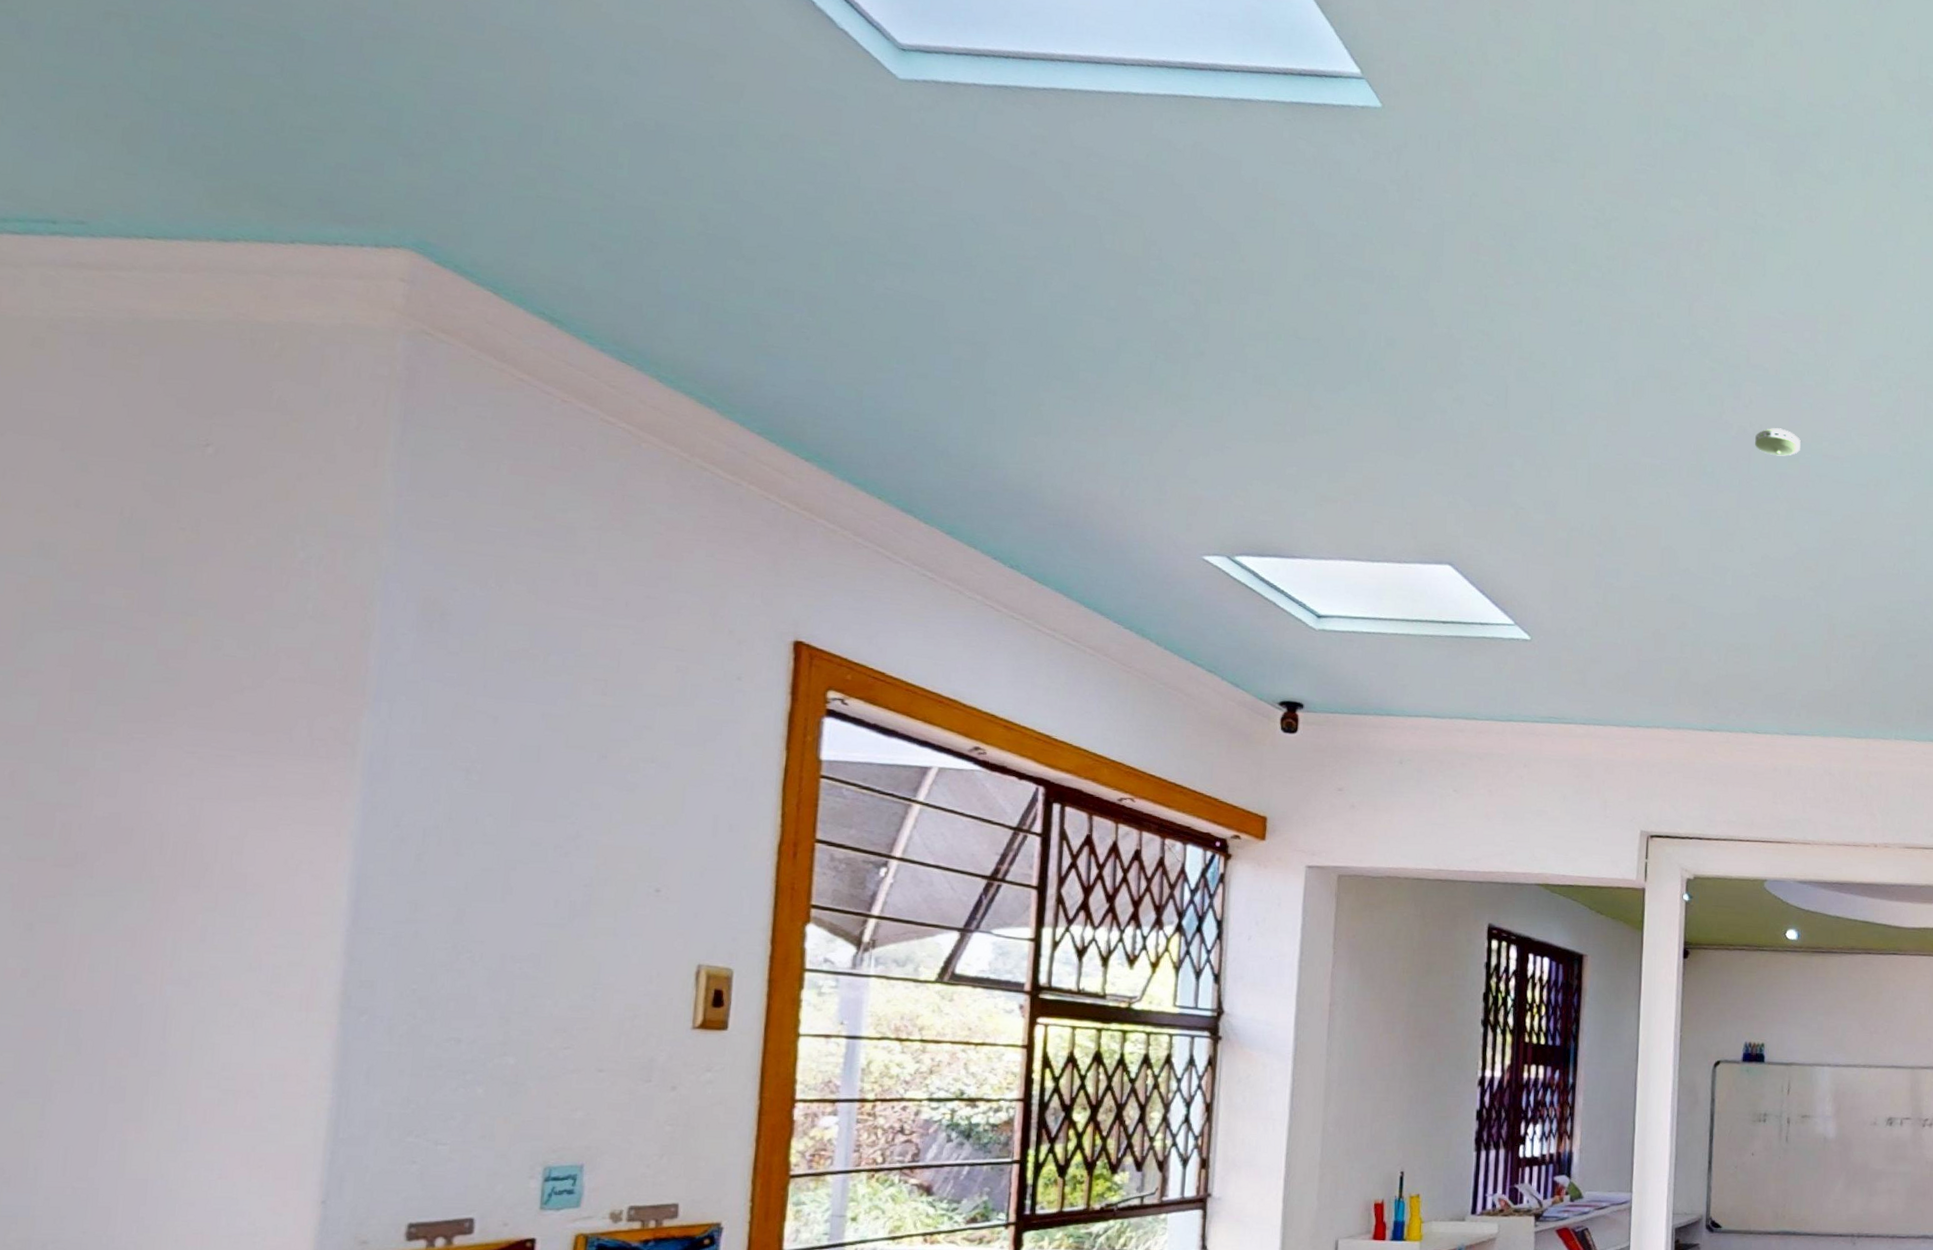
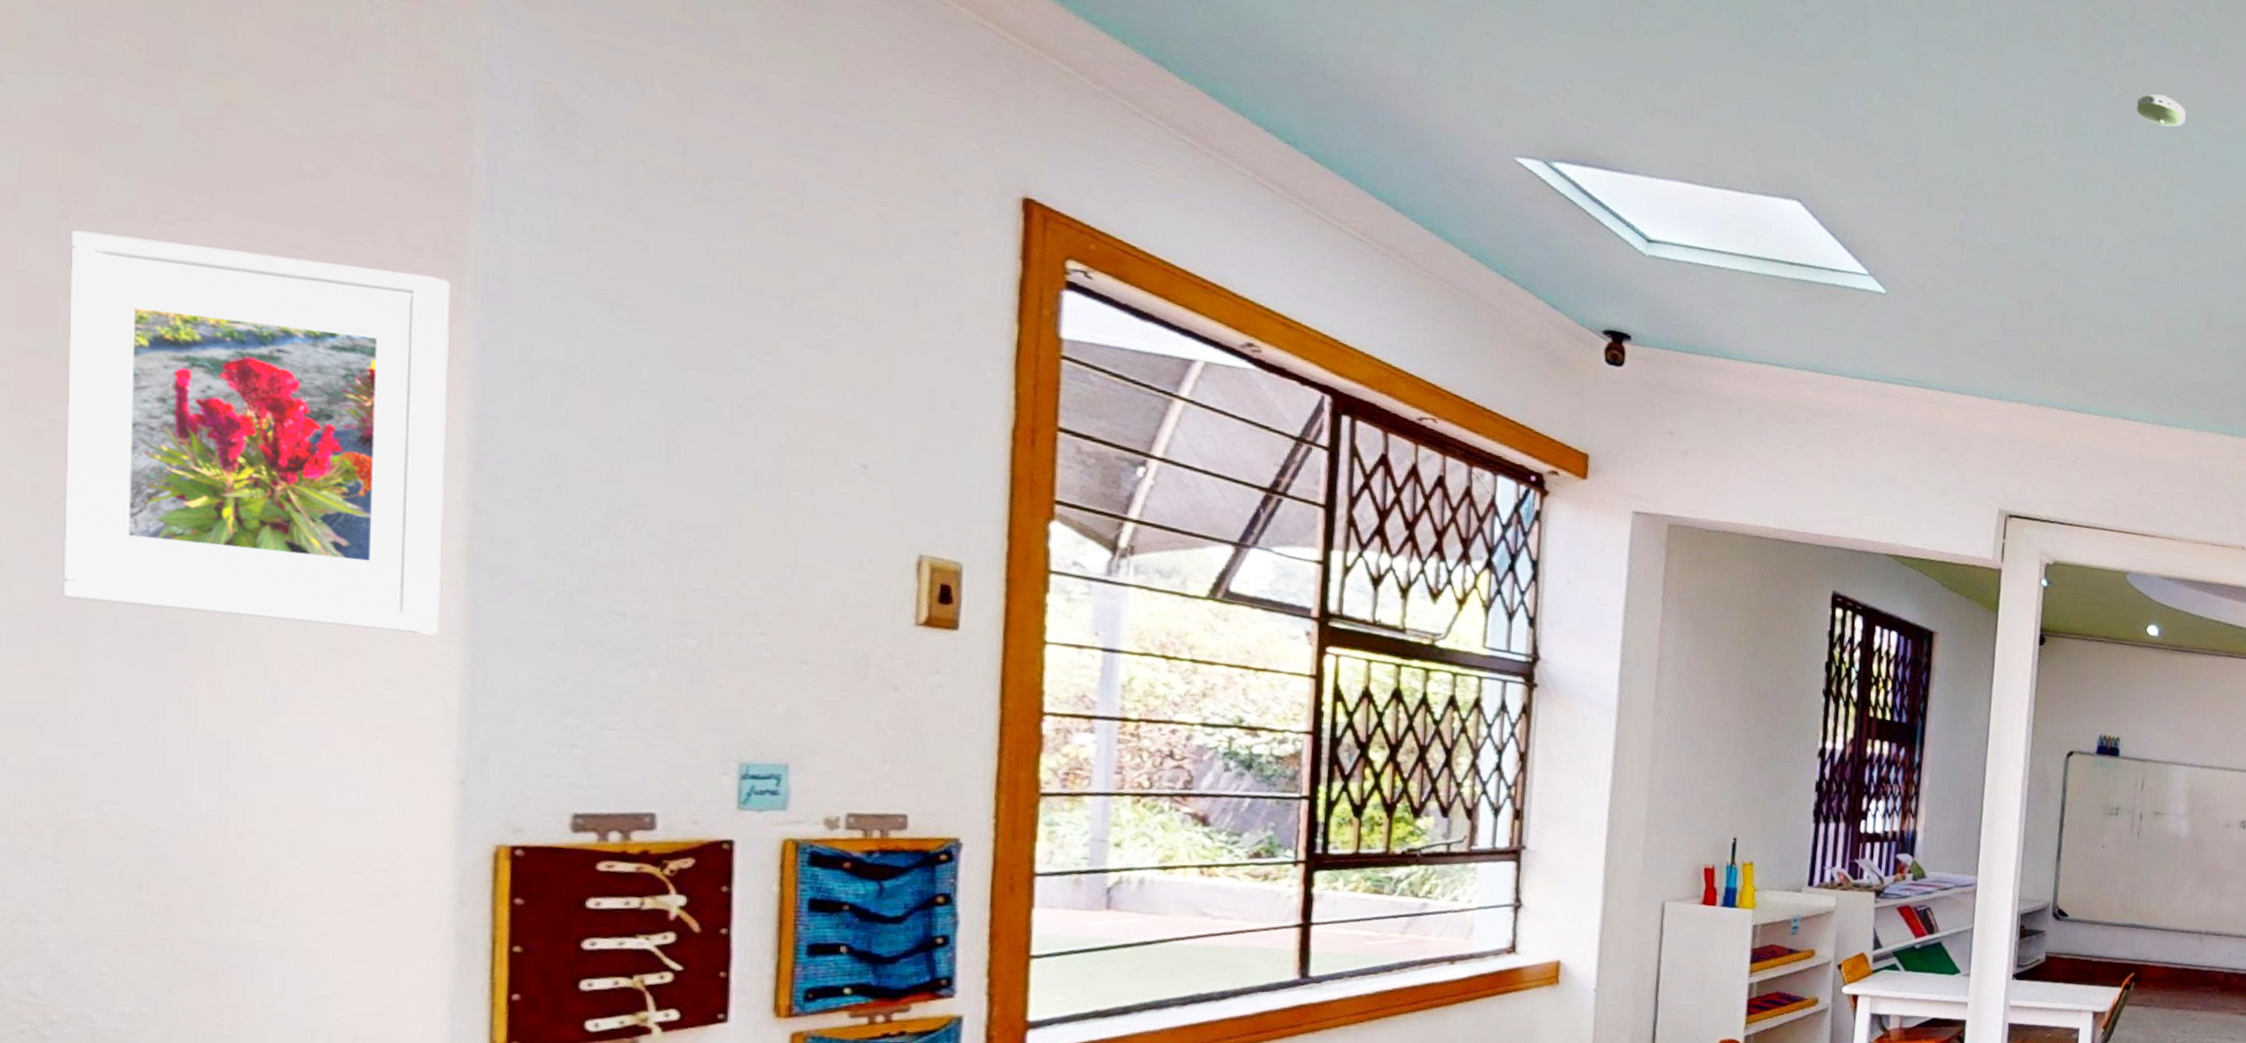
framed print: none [36,754,345,1072] -> present [63,230,451,635]

